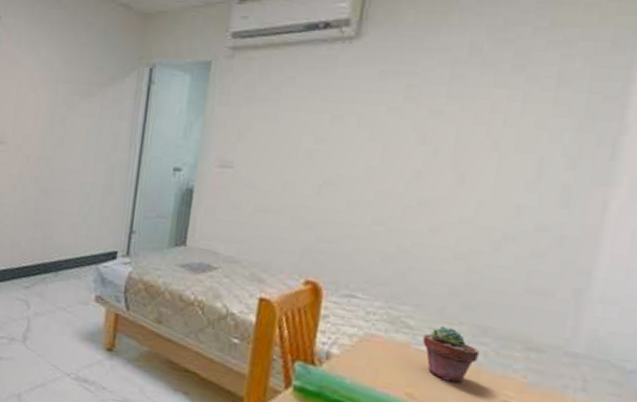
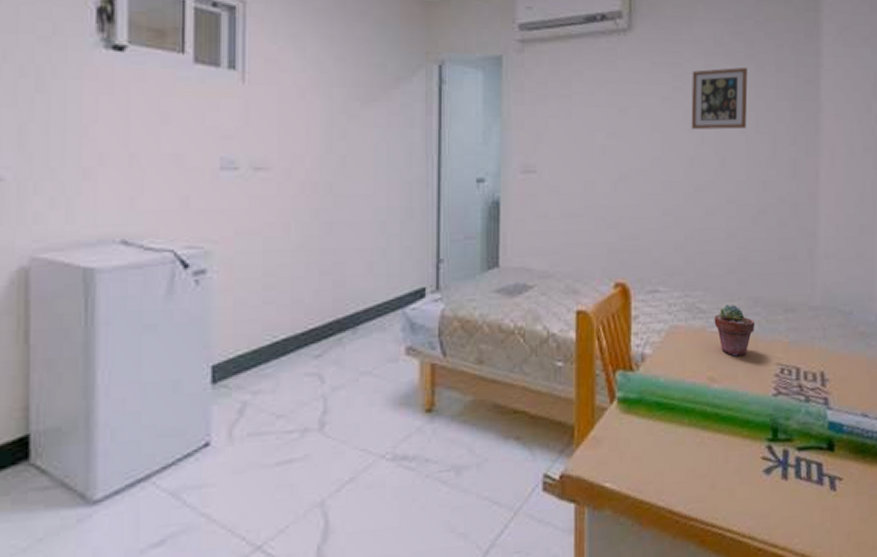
picture frame: none [422,78,513,146] -> present [691,67,748,130]

